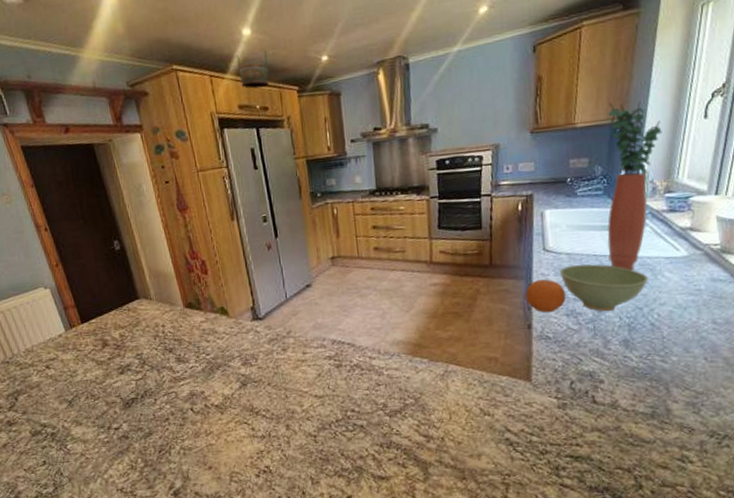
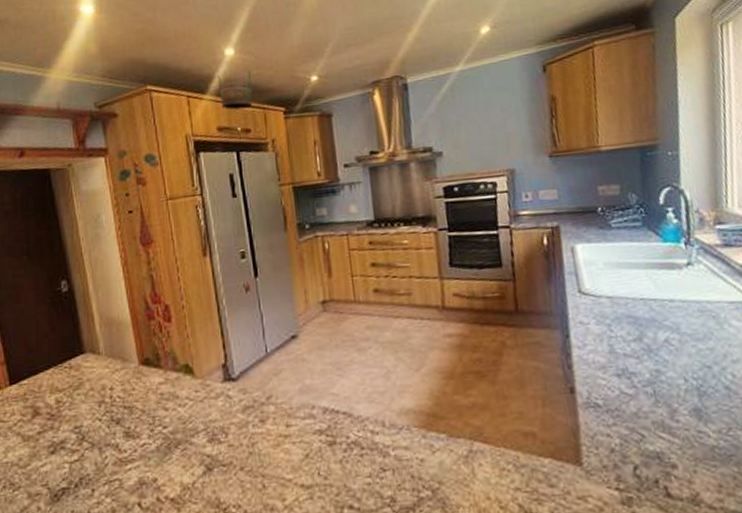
fruit: present [525,279,565,313] -> none [562,329,614,373]
bowl: present [559,264,649,311] -> none [601,310,714,371]
vase: present [607,101,662,270] -> none [634,123,700,318]

